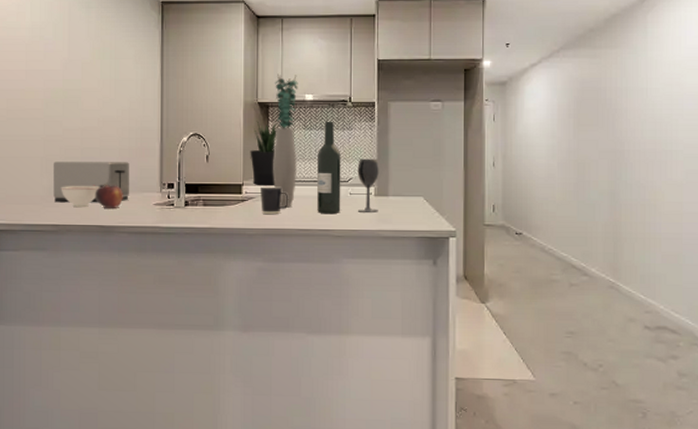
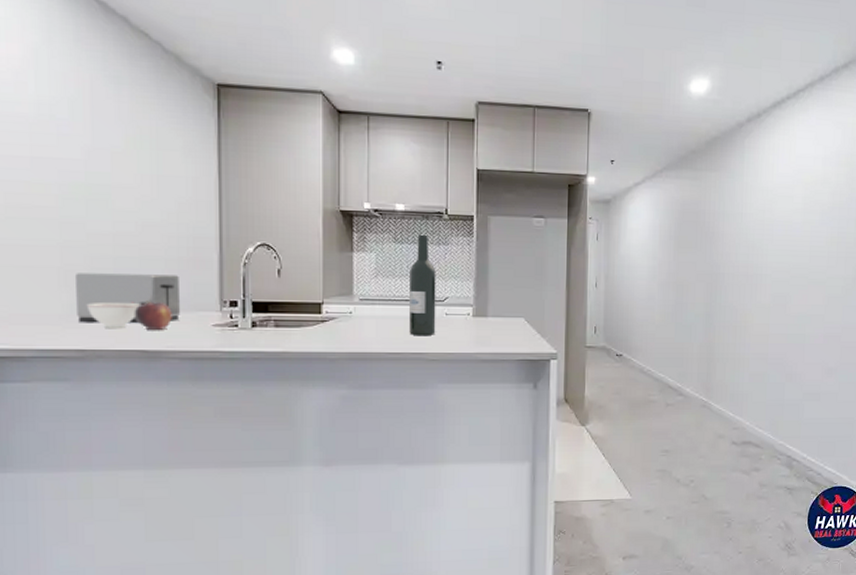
planter: present [250,121,277,186] -> none [331,231,363,306]
mug: present [261,186,289,214] -> none [344,305,377,336]
vase: present [273,74,298,208] -> none [358,179,387,329]
wine glass: present [357,158,380,212] -> none [454,276,479,334]

